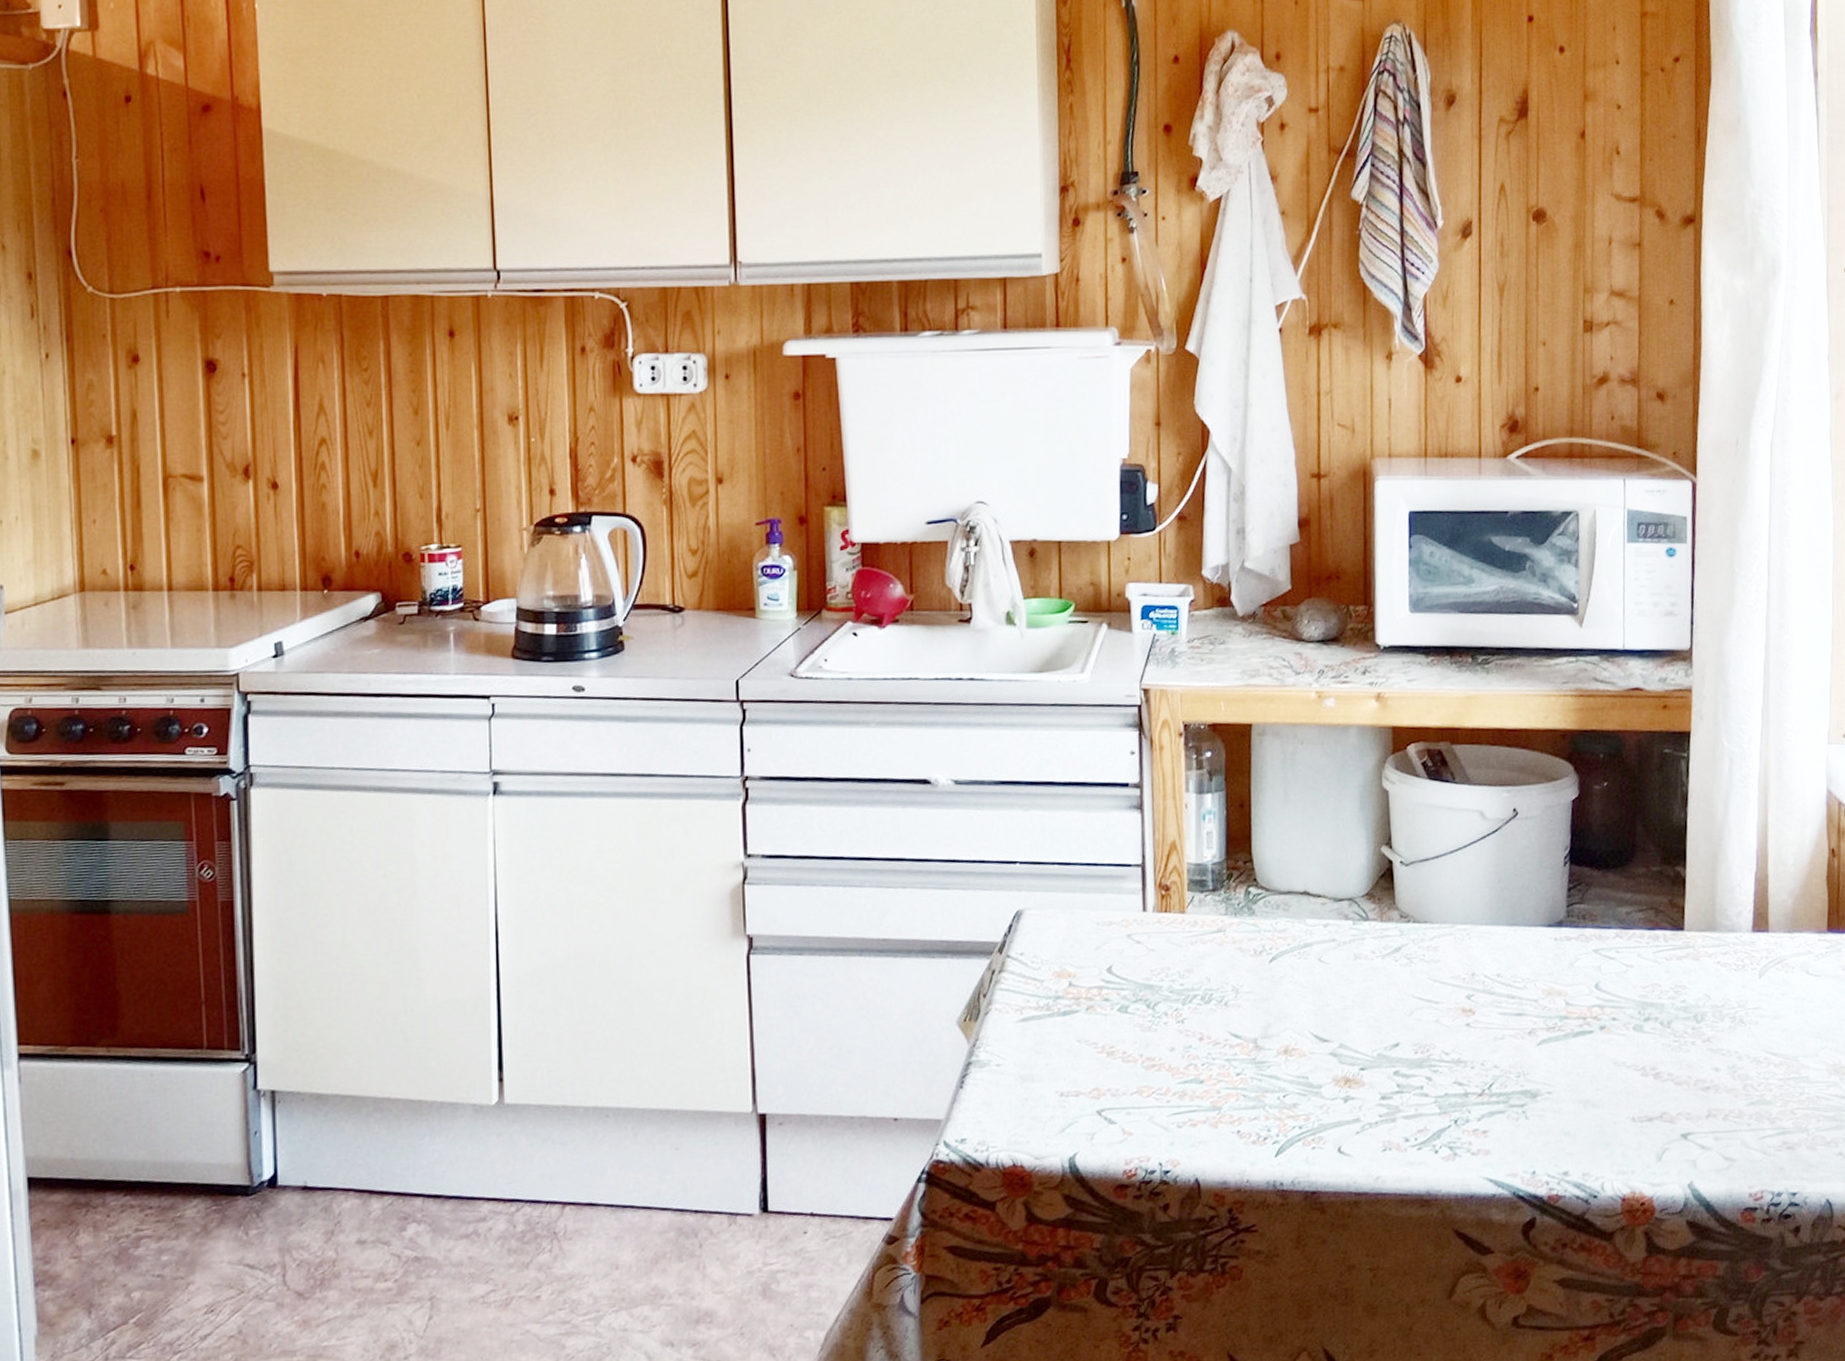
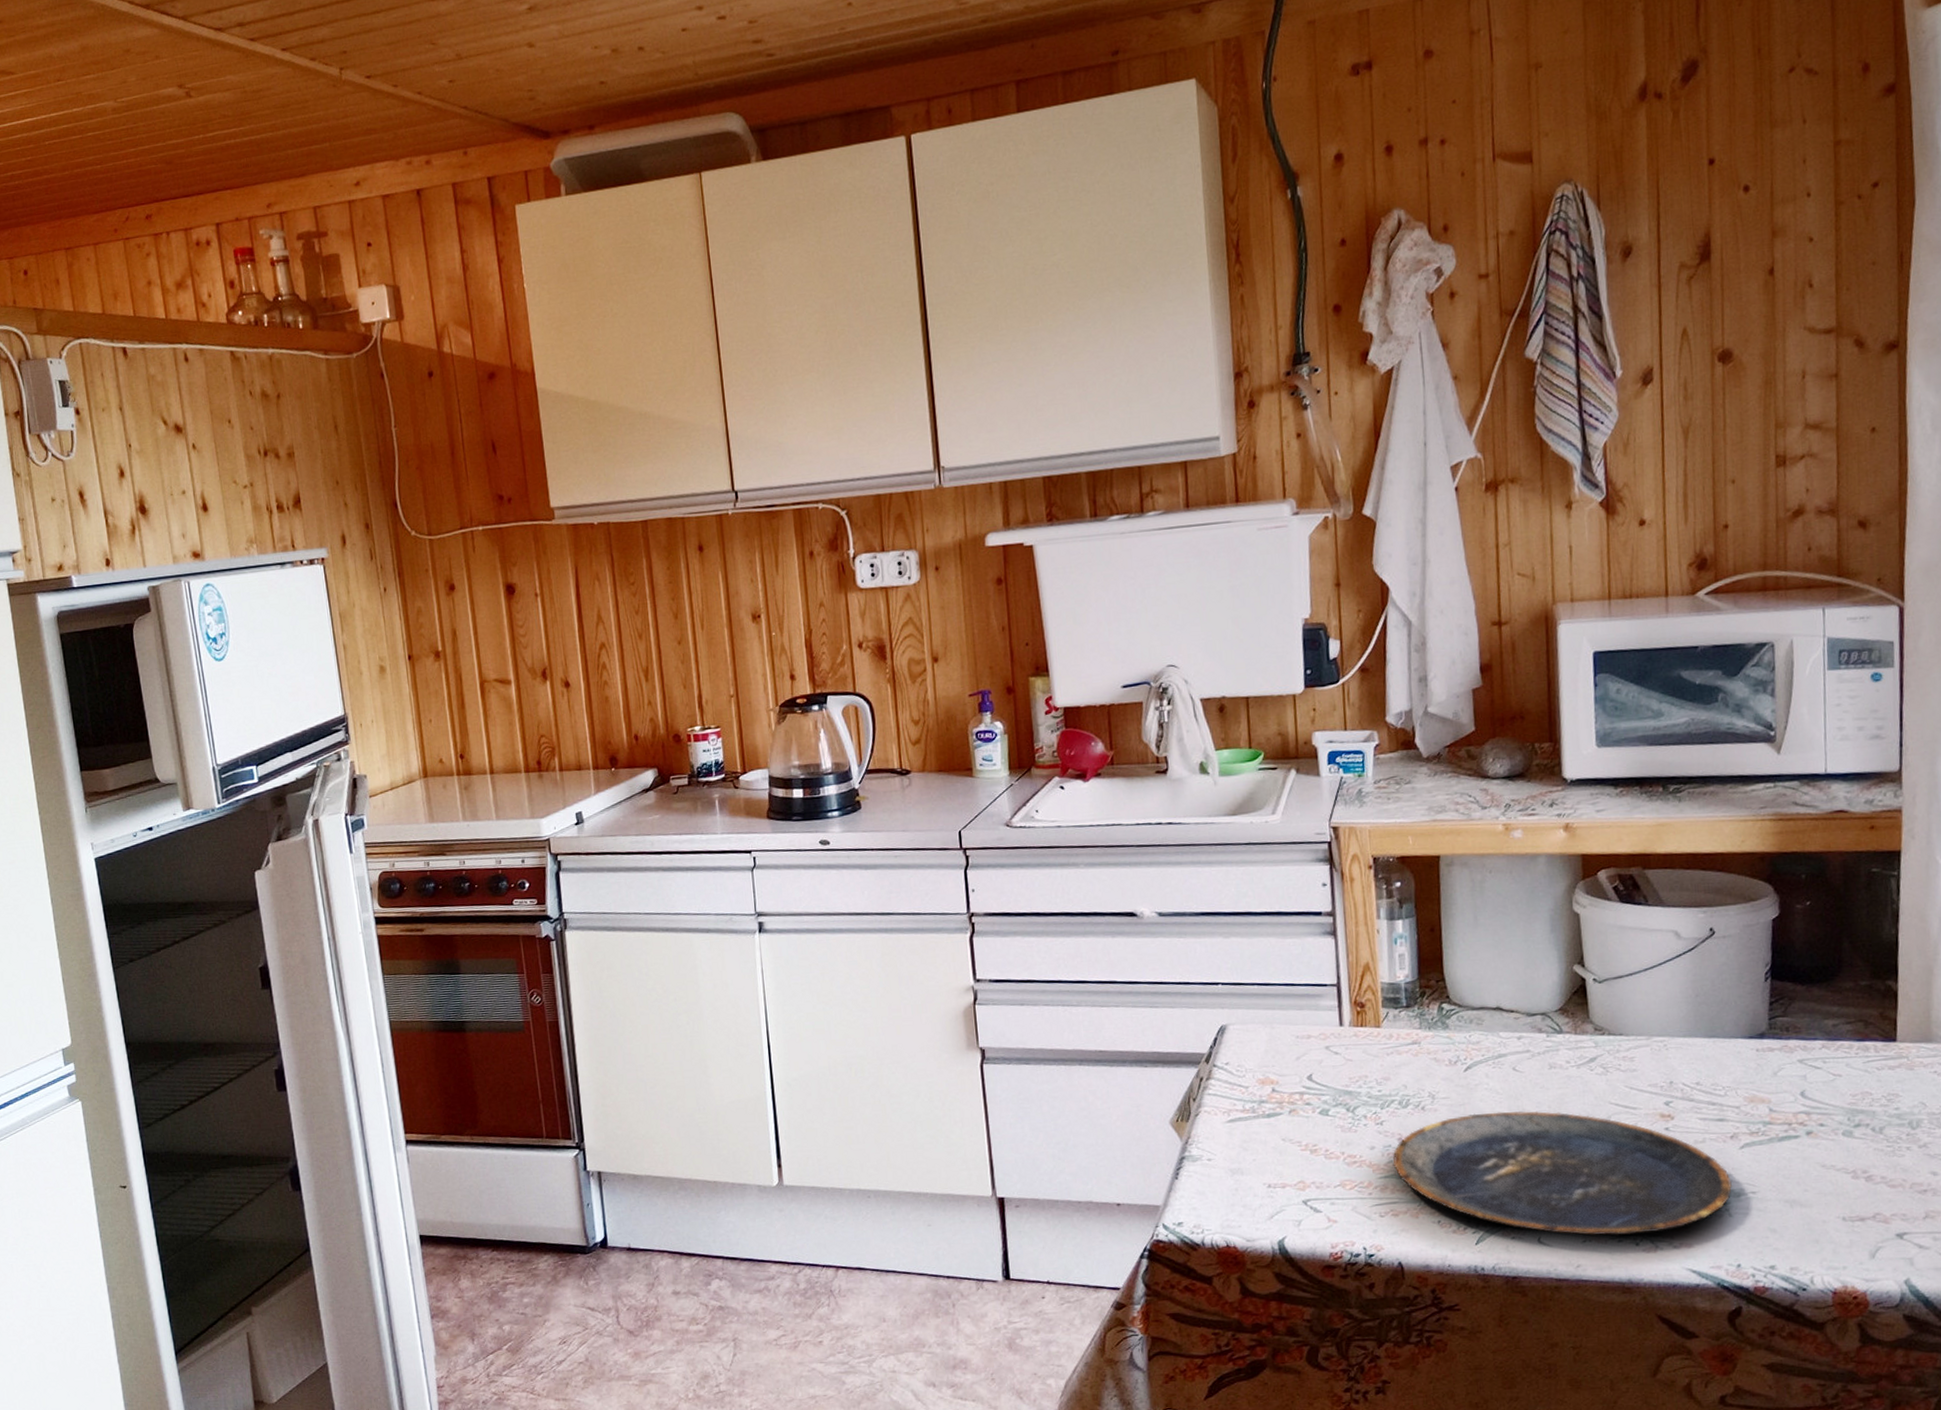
plate: none [1192,1006,1530,1145] -> present [1392,1111,1733,1237]

